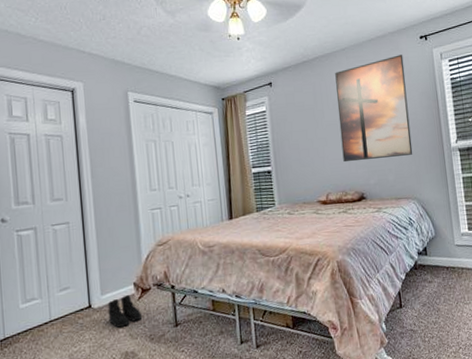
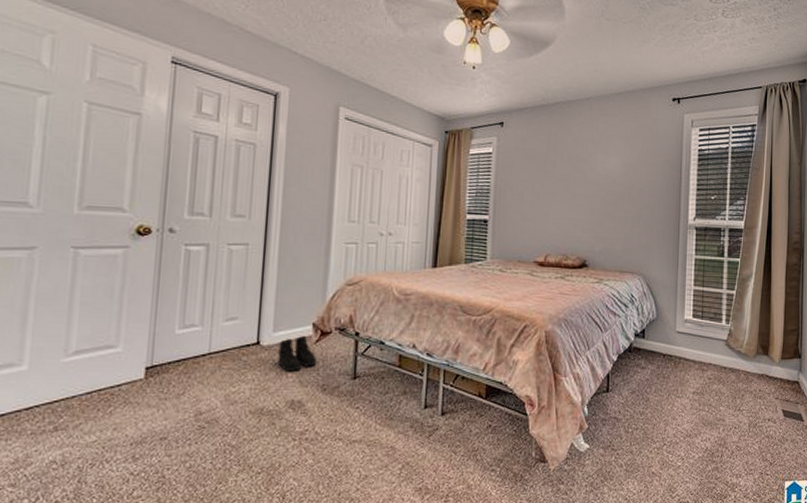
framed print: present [335,55,413,163] -> none [569,114,651,226]

